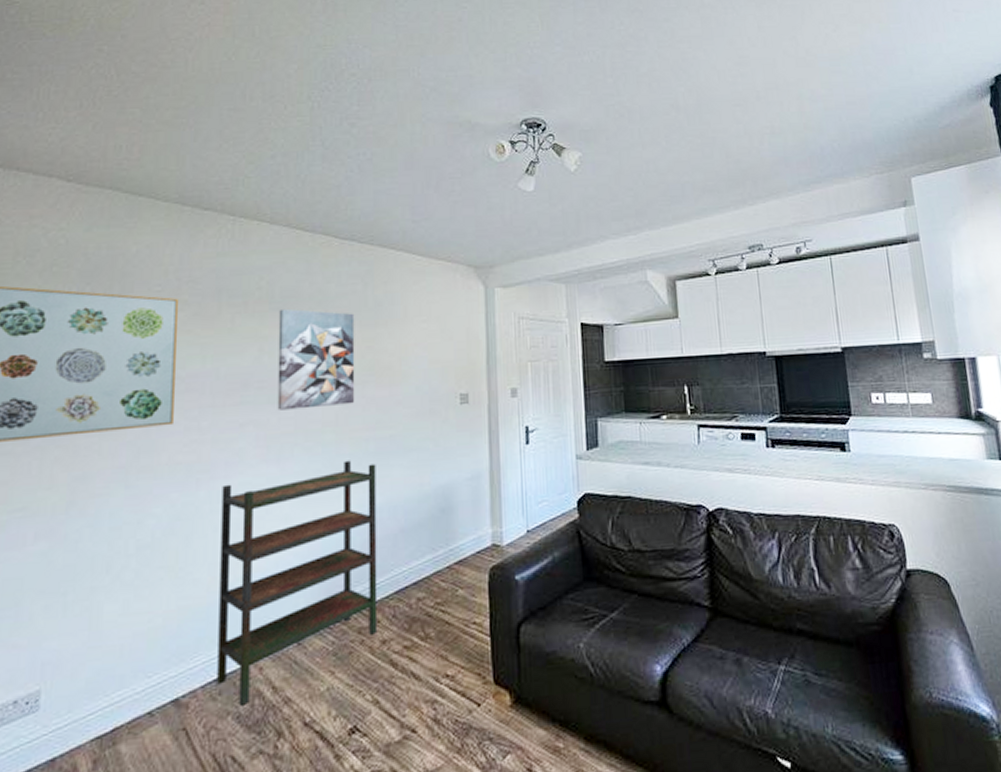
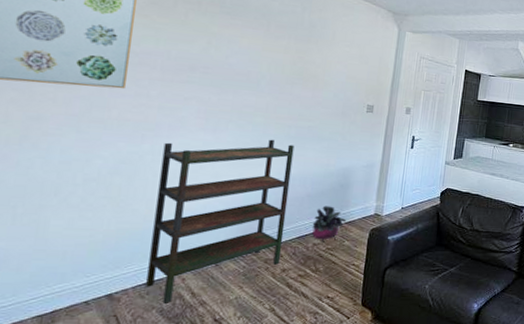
wall art: present [277,308,355,411] -> none [218,13,292,98]
potted plant: none [412,541,457,595] -> present [312,205,347,242]

